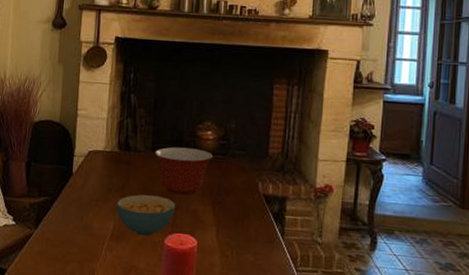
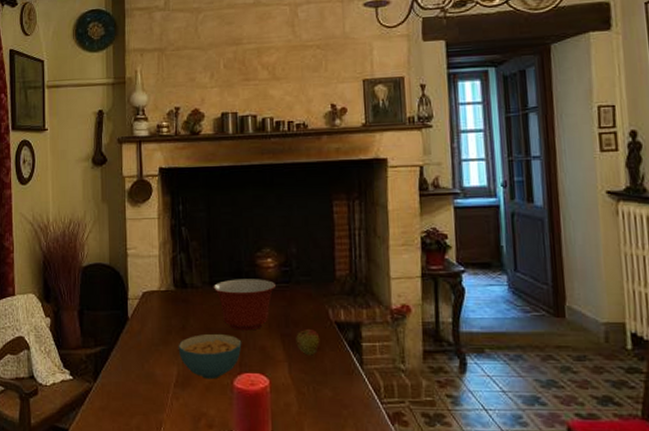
apple: none [225,198,248,223] -> present [296,328,320,356]

